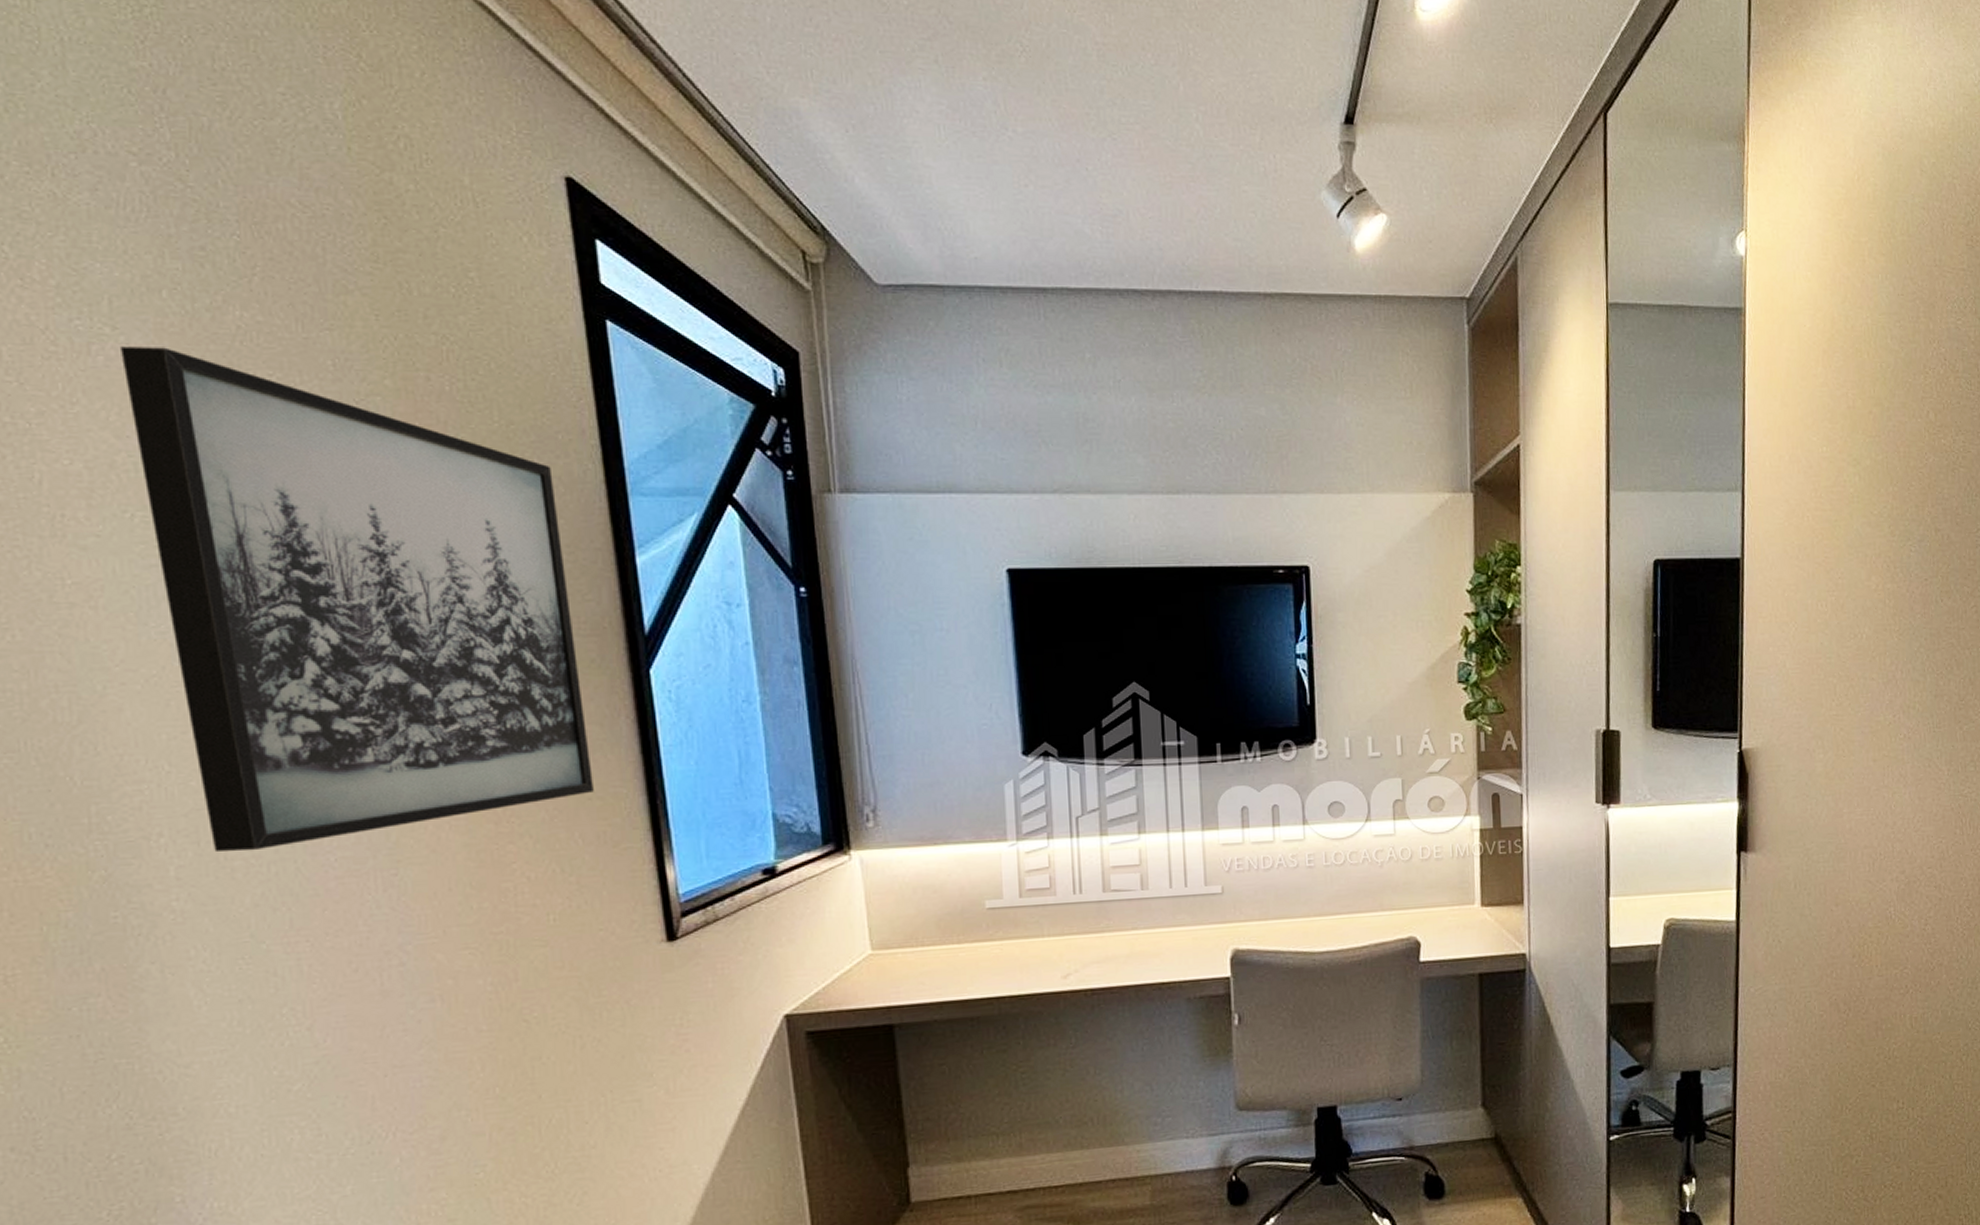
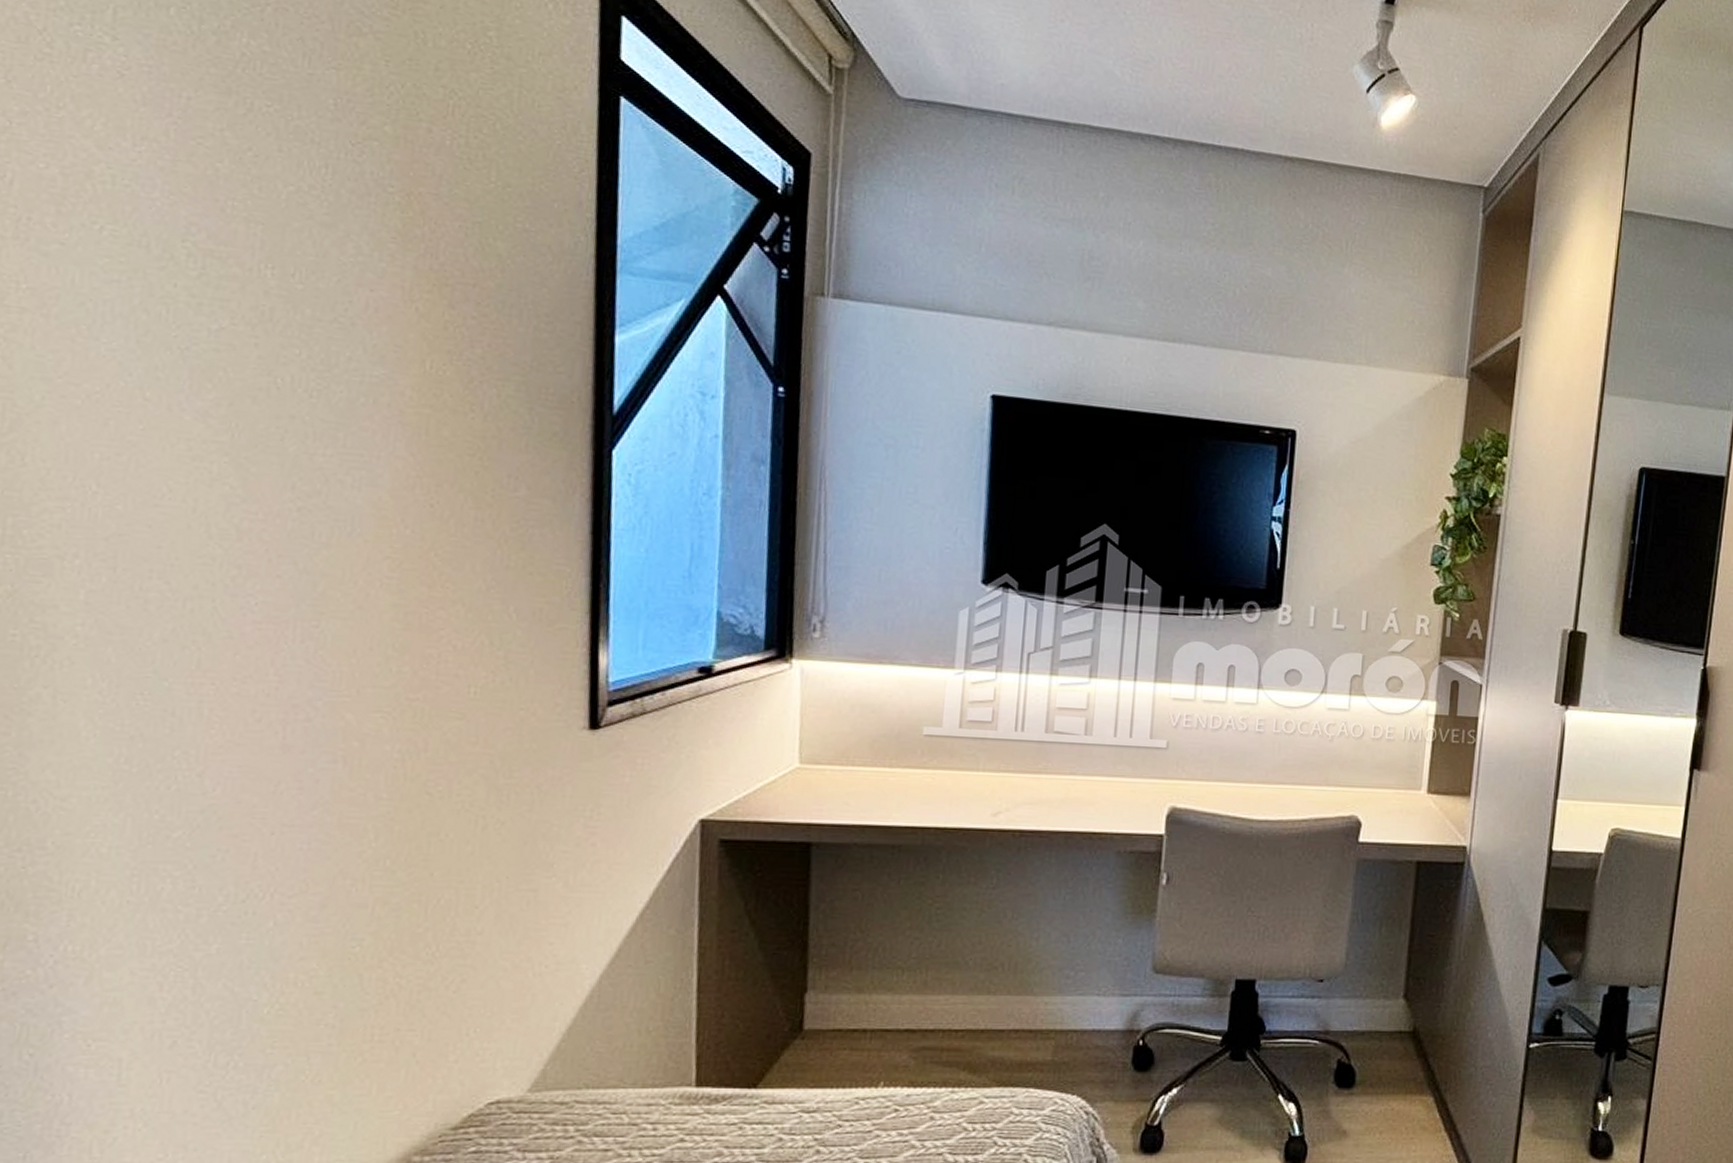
wall art: present [121,346,594,852] -> none [116,57,543,585]

